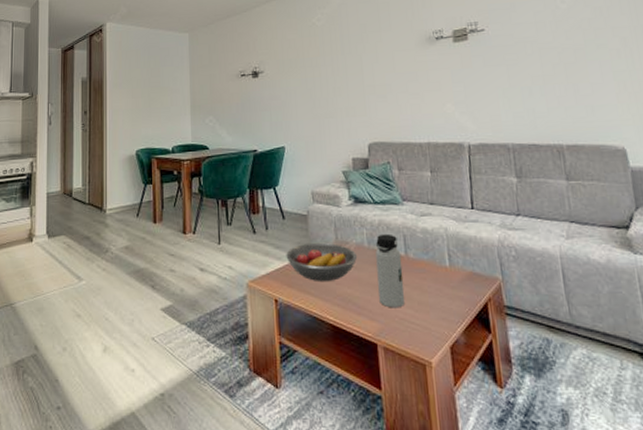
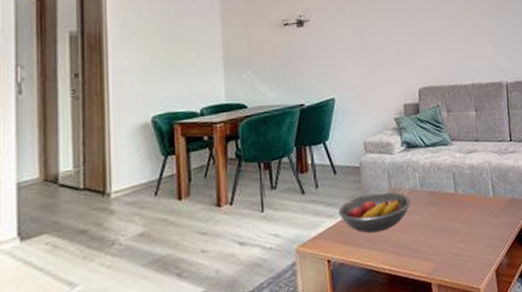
water bottle: present [375,233,406,308] -> none [428,174,456,246]

